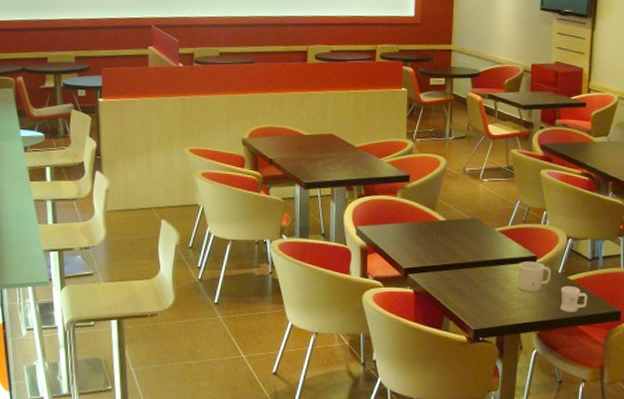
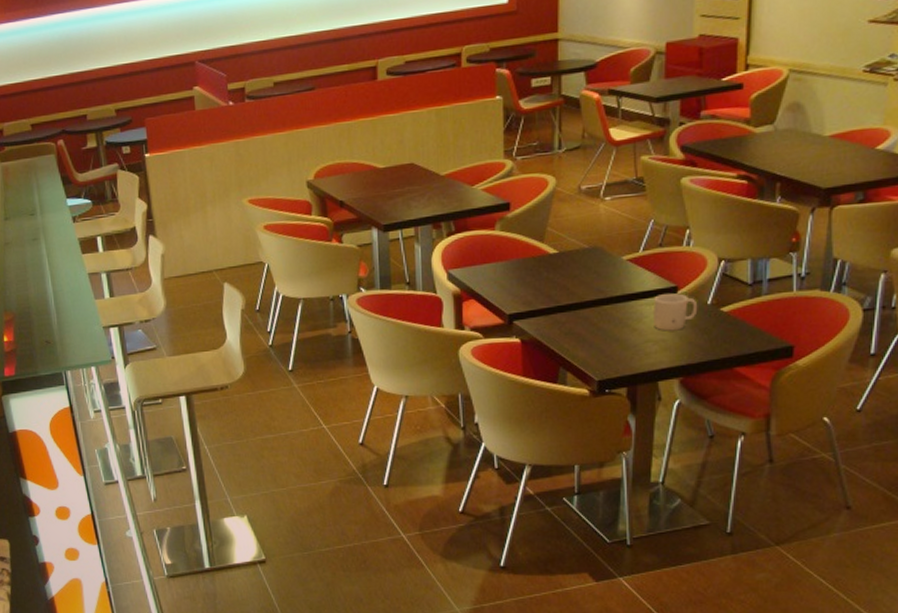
mug: present [560,285,588,312] -> none [711,319,748,352]

